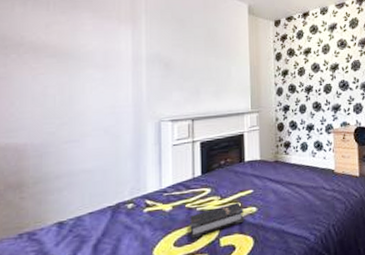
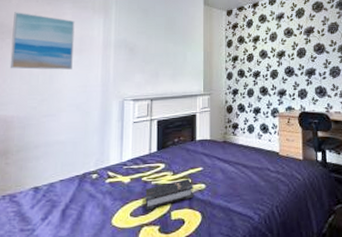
wall art: none [17,22,97,90] -> present [9,12,75,70]

